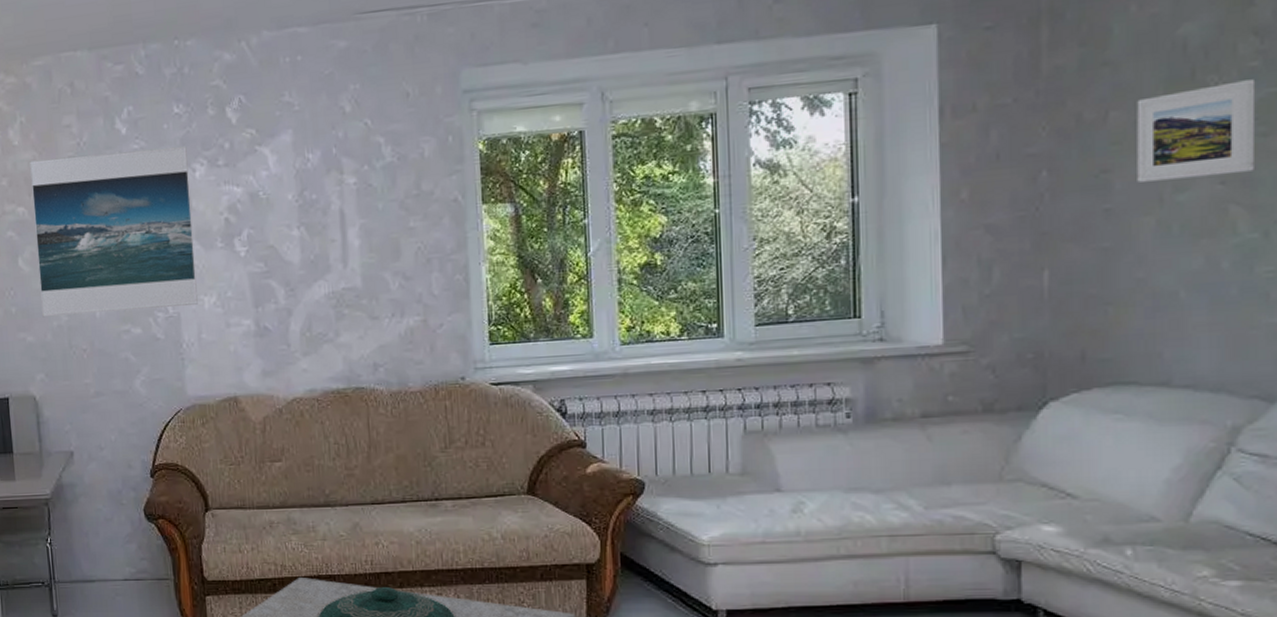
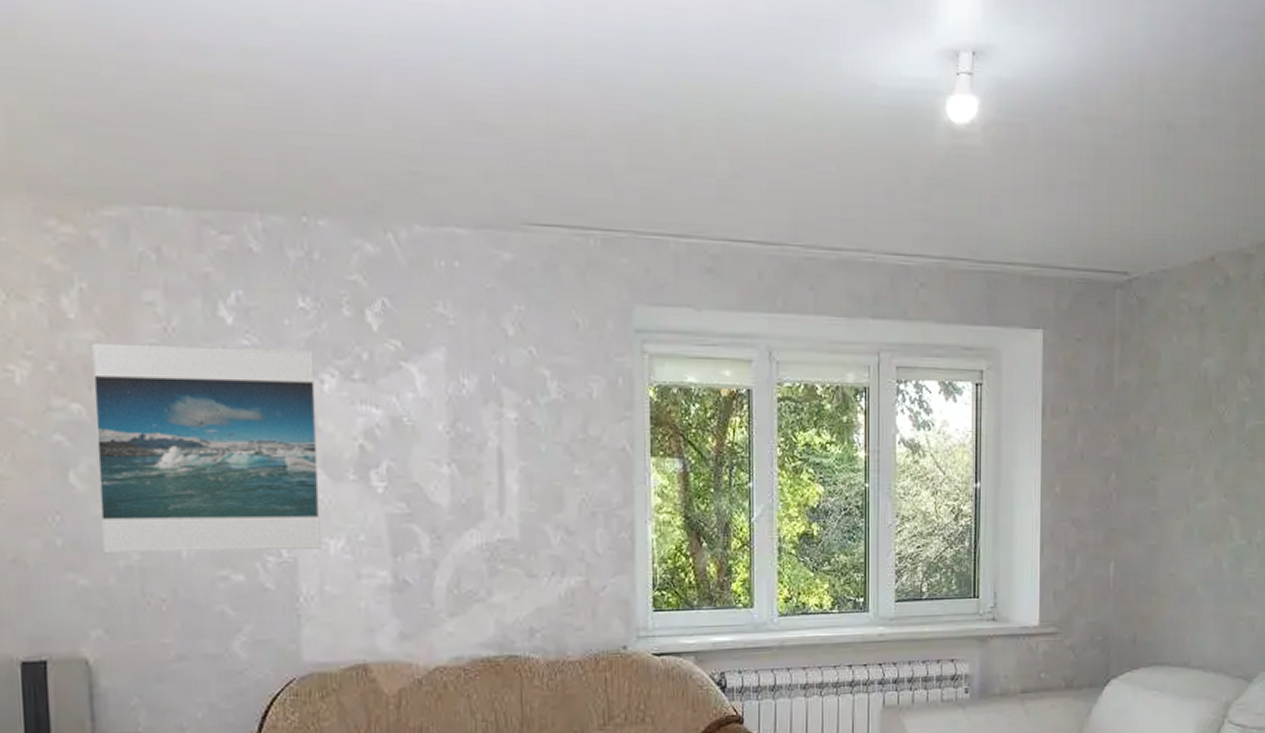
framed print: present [1137,79,1256,182] -> none [1173,412,1247,490]

